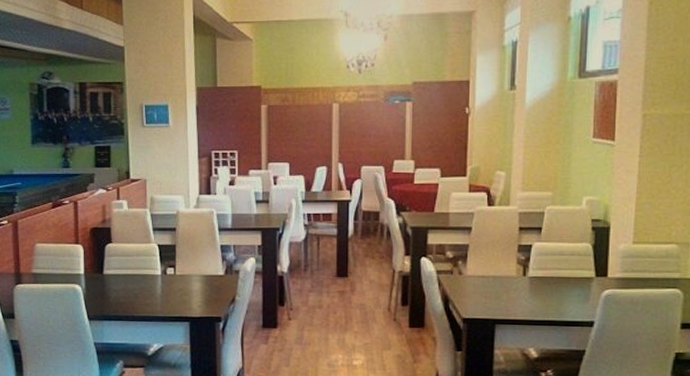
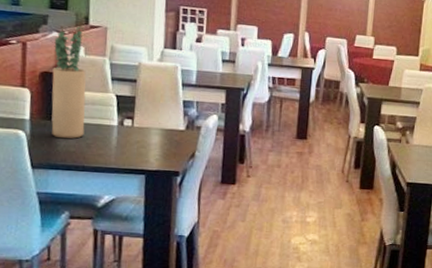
vase: none [101,178,132,291] -> present [51,23,86,139]

